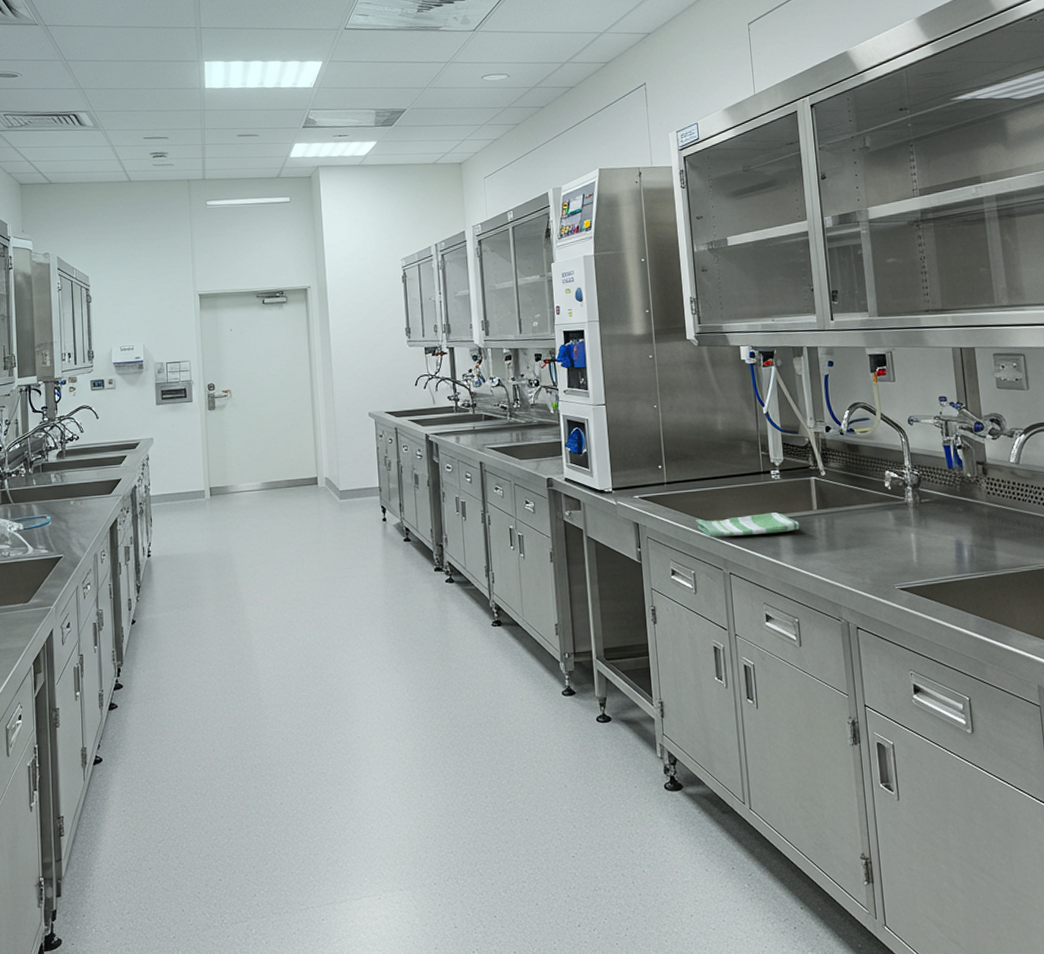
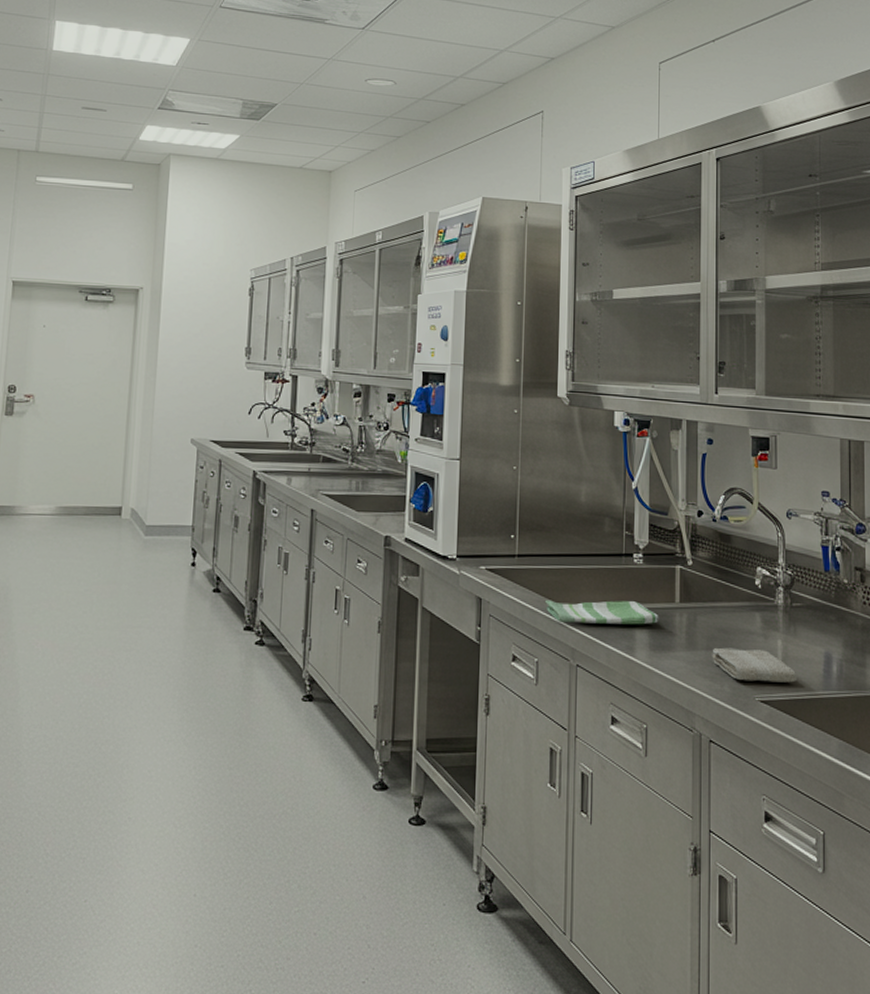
washcloth: none [851,544,932,573] -> present [712,647,797,683]

